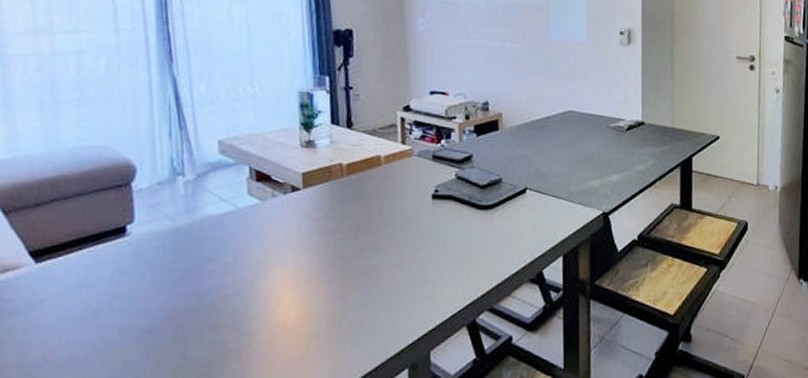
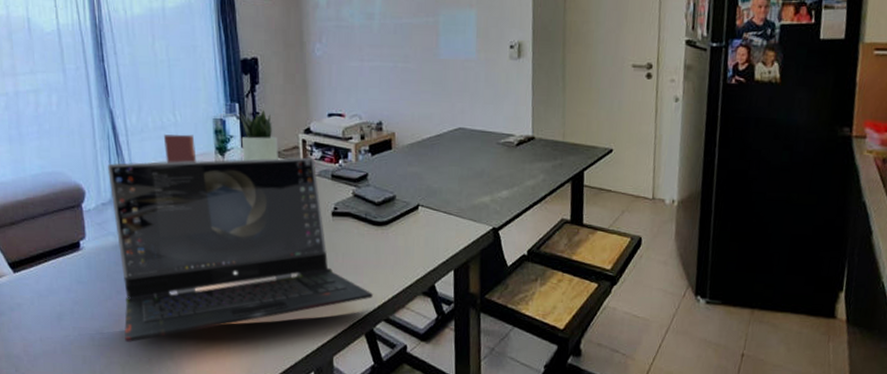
laptop computer: none [167,136,476,342] -> present [108,157,373,342]
book: none [238,107,277,139] -> present [163,134,197,164]
planter: none [328,85,374,139] -> present [238,110,278,161]

